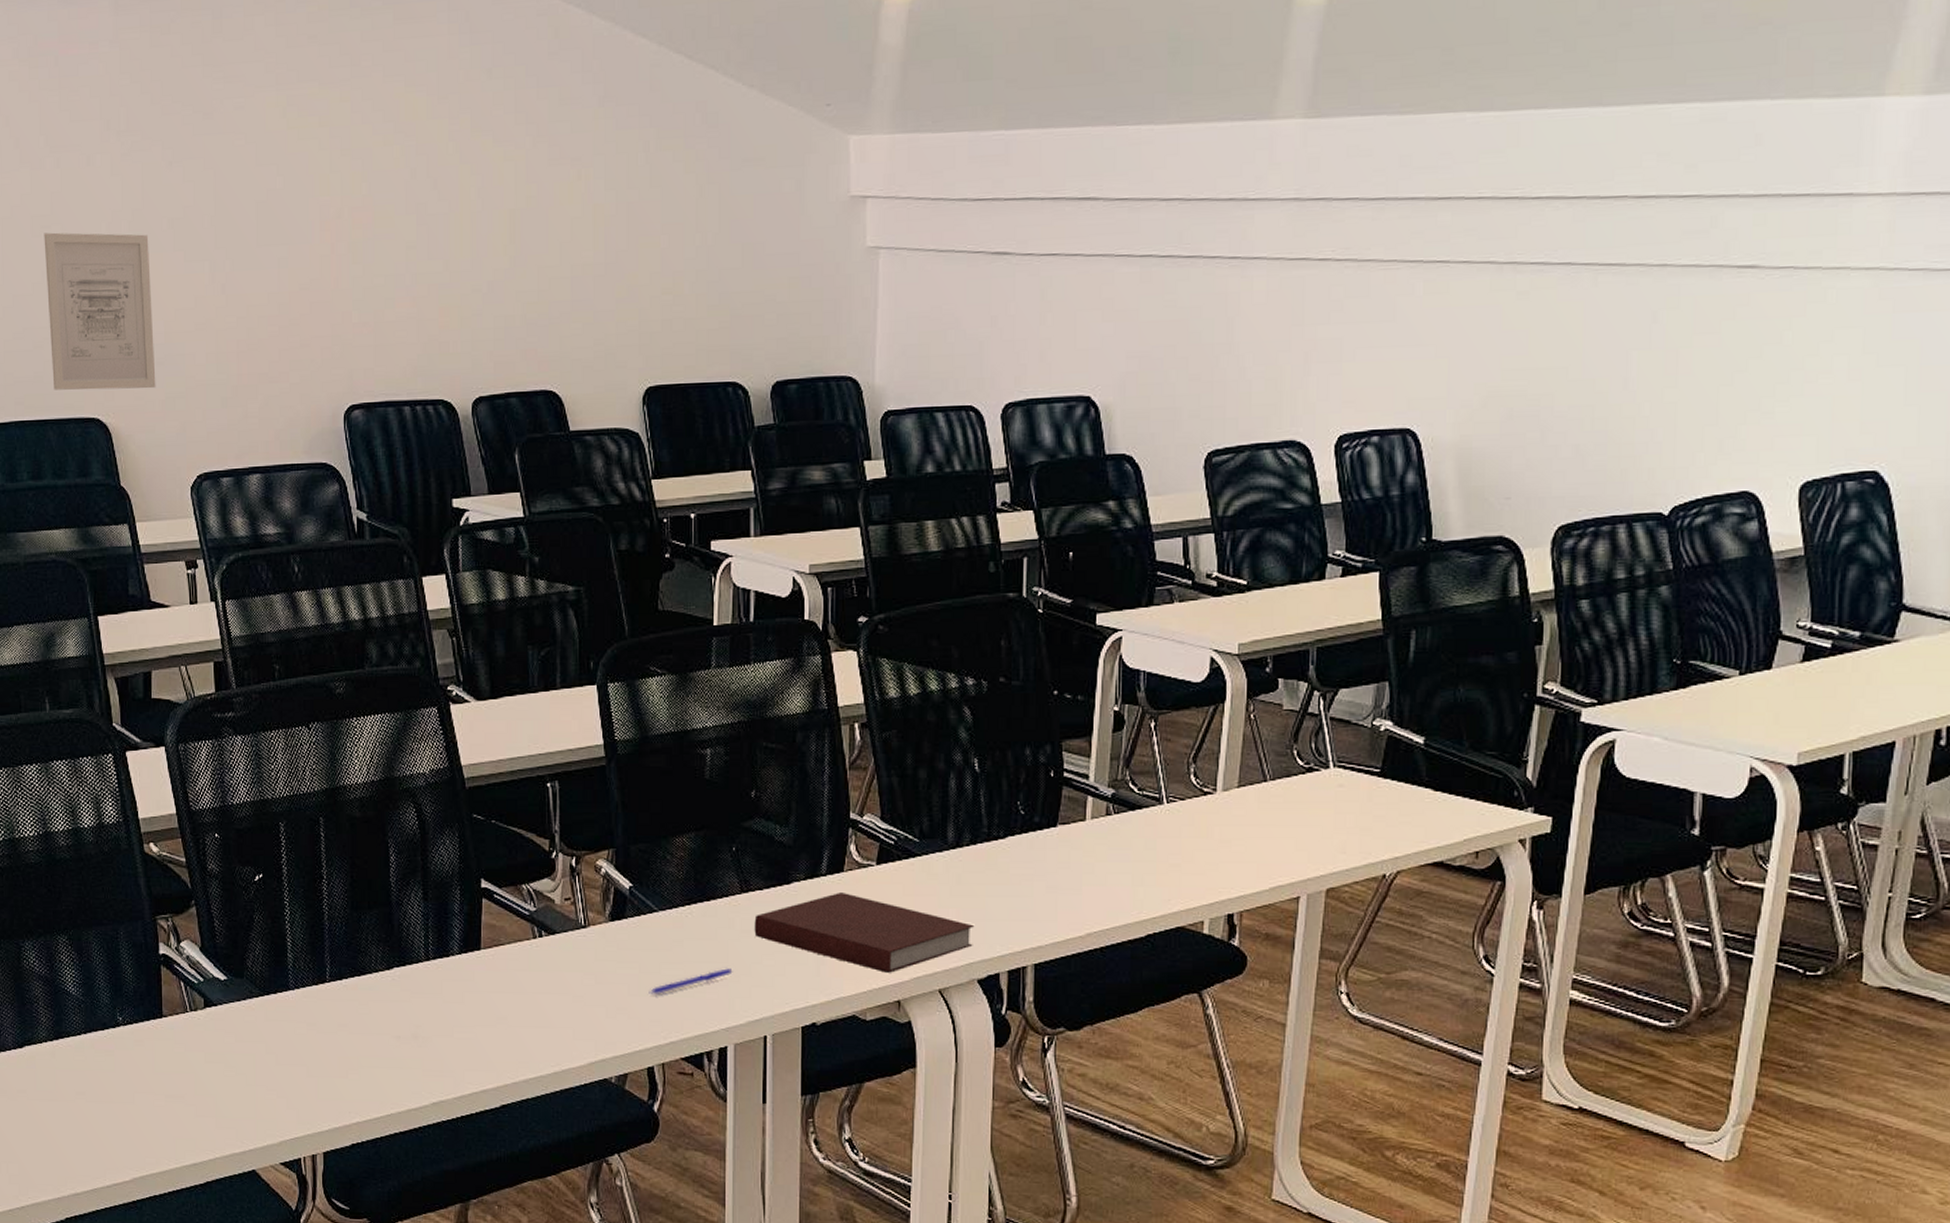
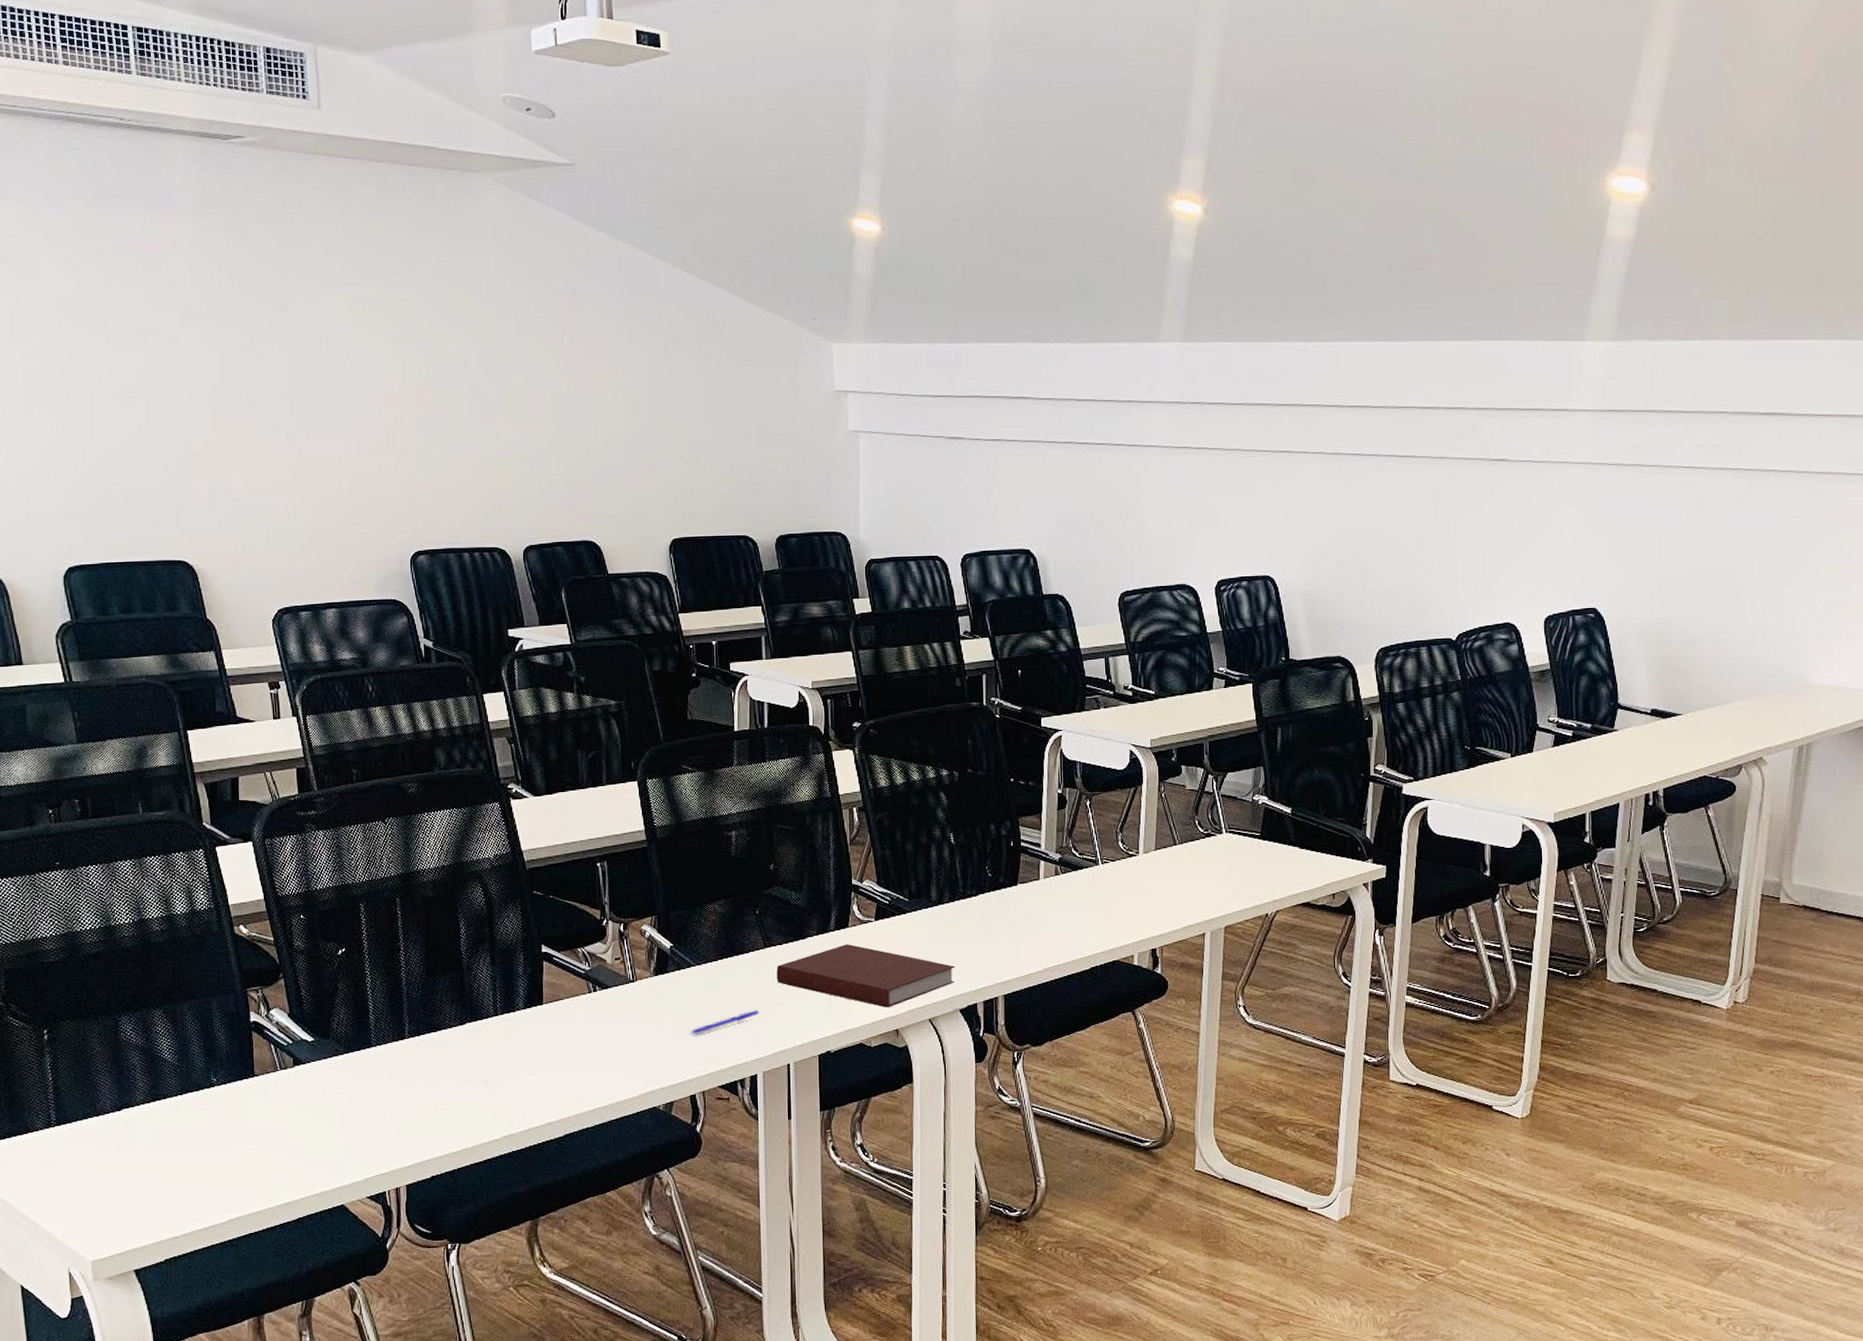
wall art: present [44,232,156,390] -> none [131,402,238,537]

